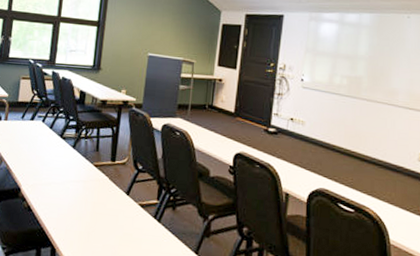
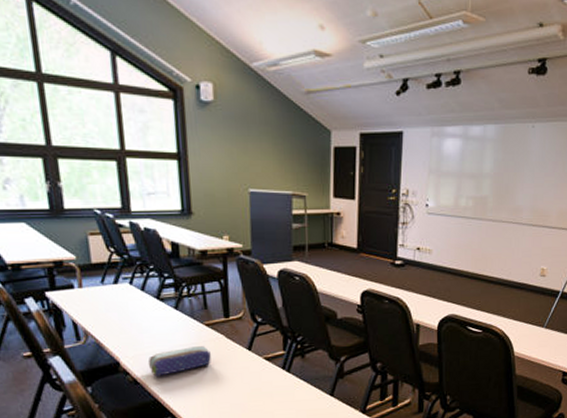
pencil case: none [42,183,94,207] -> present [148,346,211,376]

